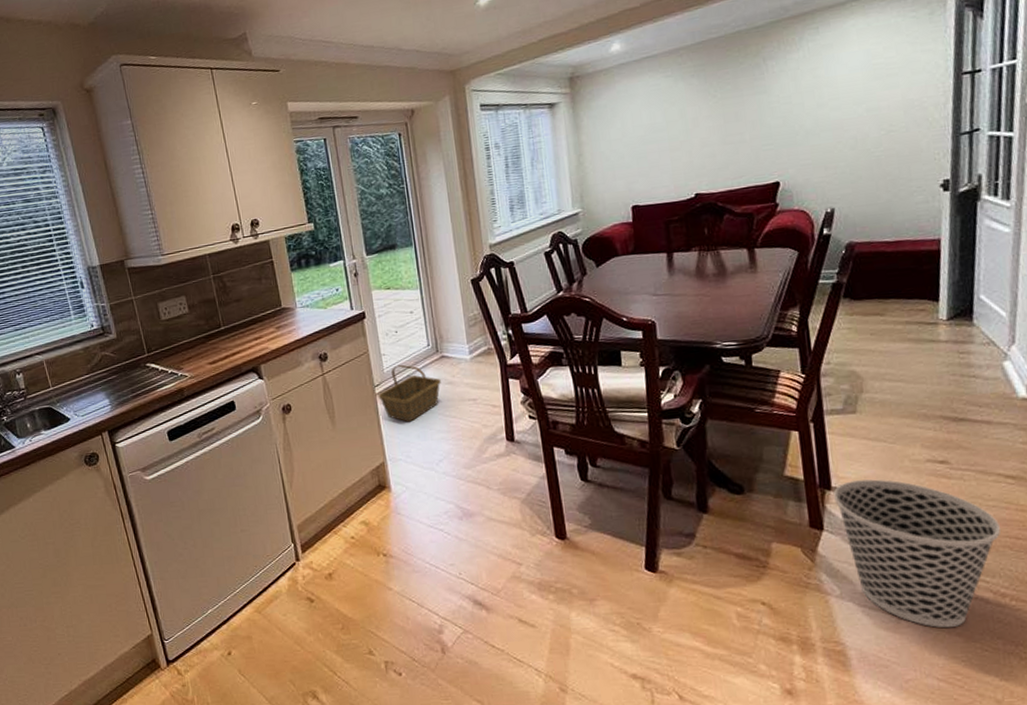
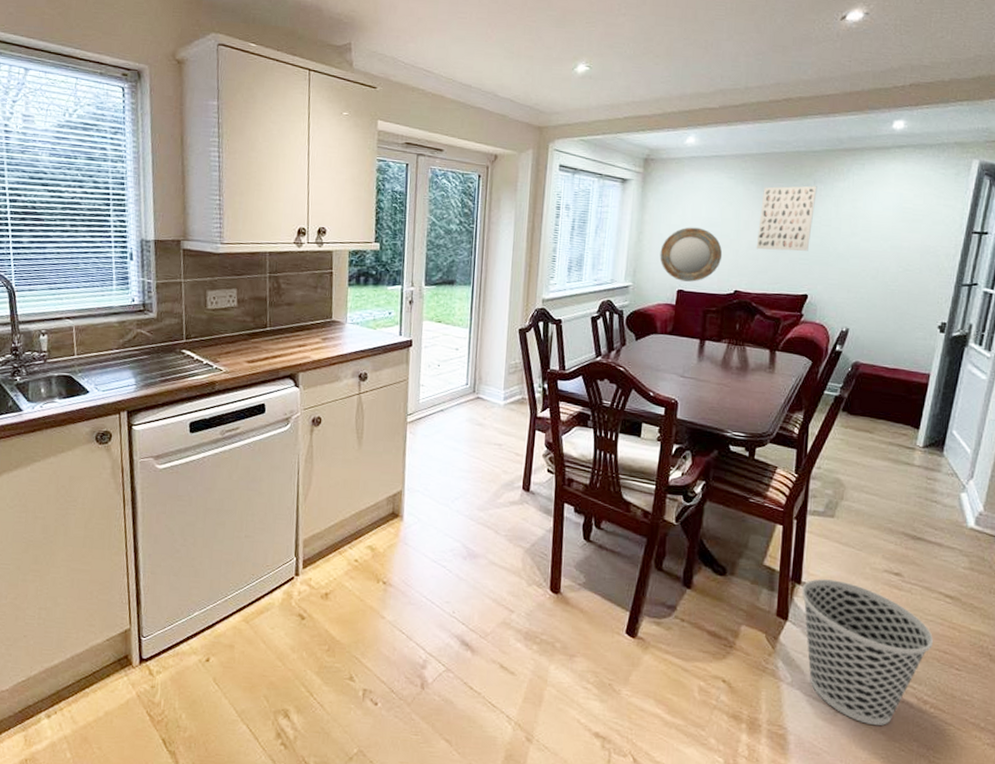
basket: present [378,364,441,422] -> none [408,397,472,456]
home mirror: none [605,136,675,196] -> present [660,227,723,282]
wall art: none [707,63,771,146] -> present [756,185,817,251]

